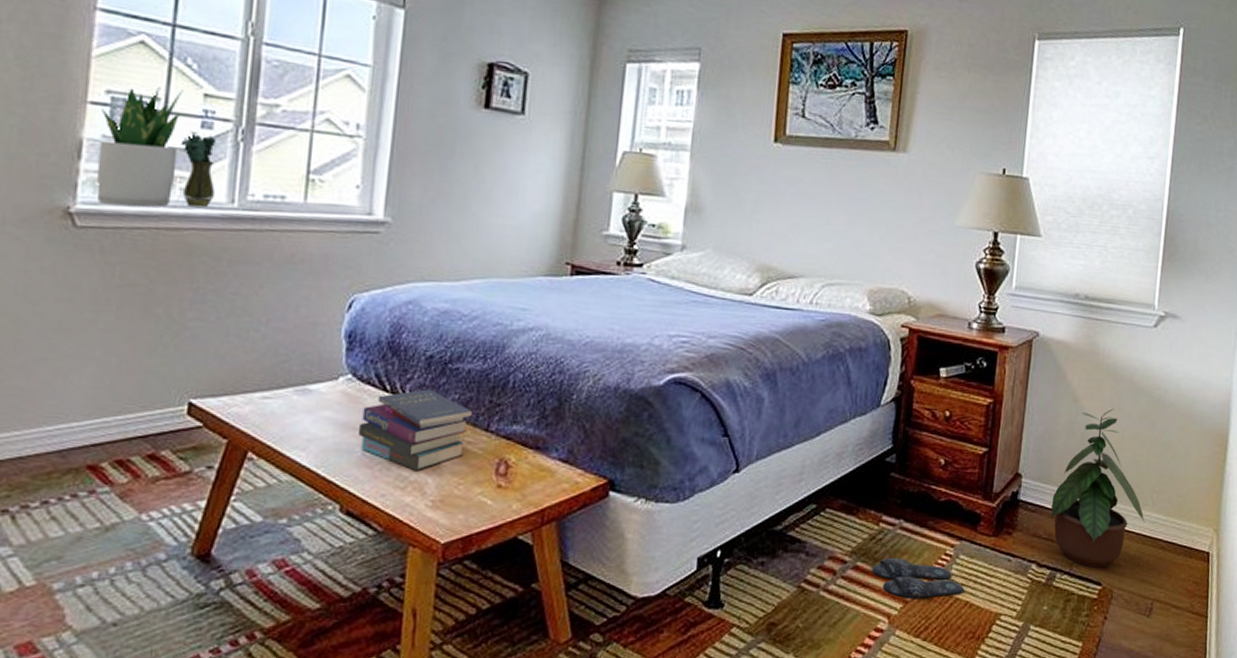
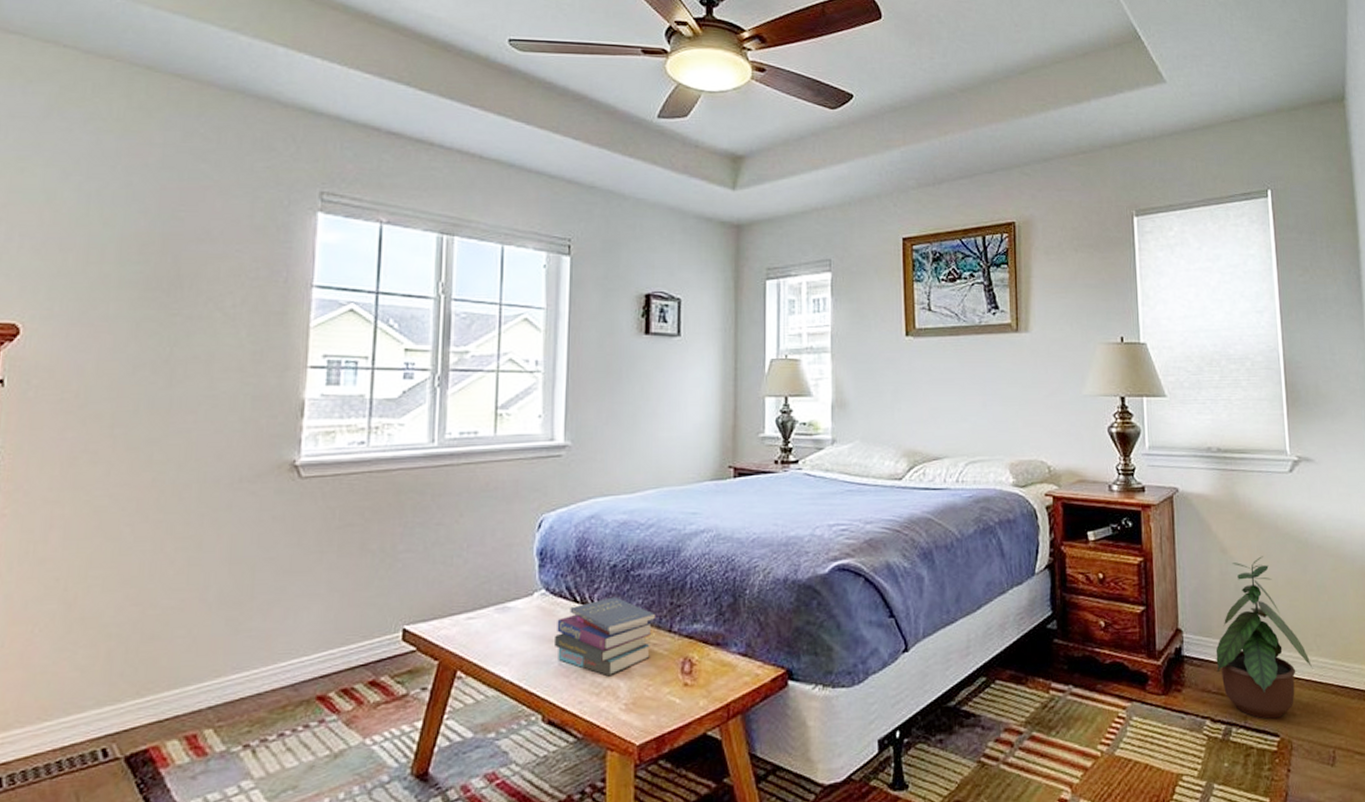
planter: present [96,87,183,208] -> none [317,347,387,456]
vase: present [180,132,217,208] -> none [386,383,417,449]
slippers: present [872,558,964,598] -> none [1048,725,1141,765]

